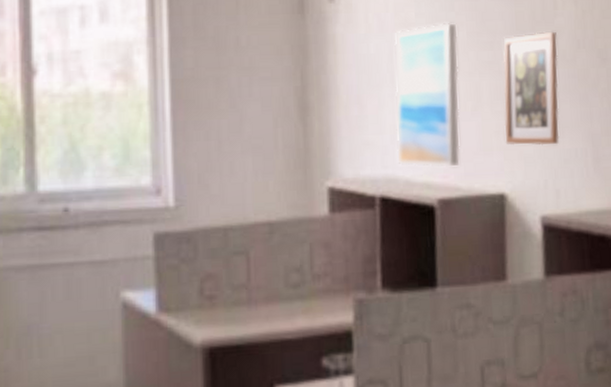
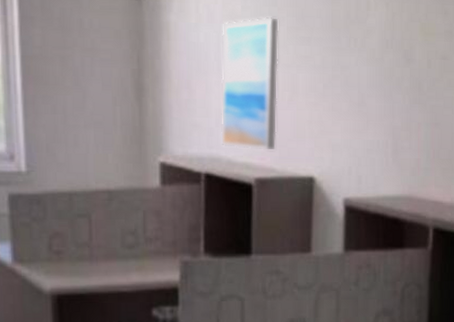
picture frame: present [503,31,560,146] -> none [316,31,368,136]

